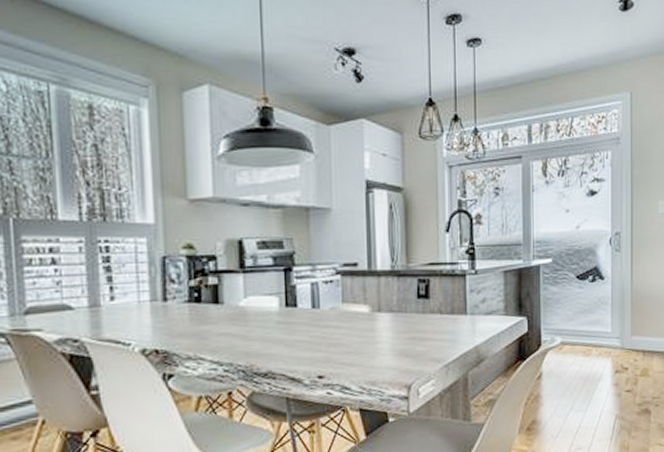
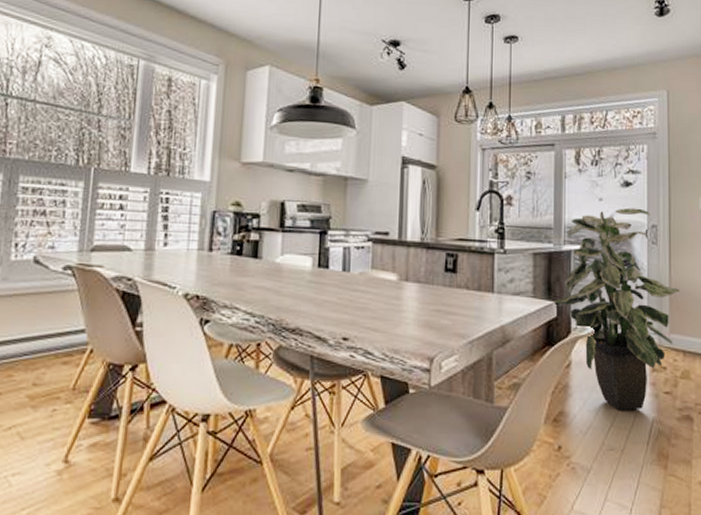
indoor plant: none [524,217,641,413] -> present [553,207,680,412]

